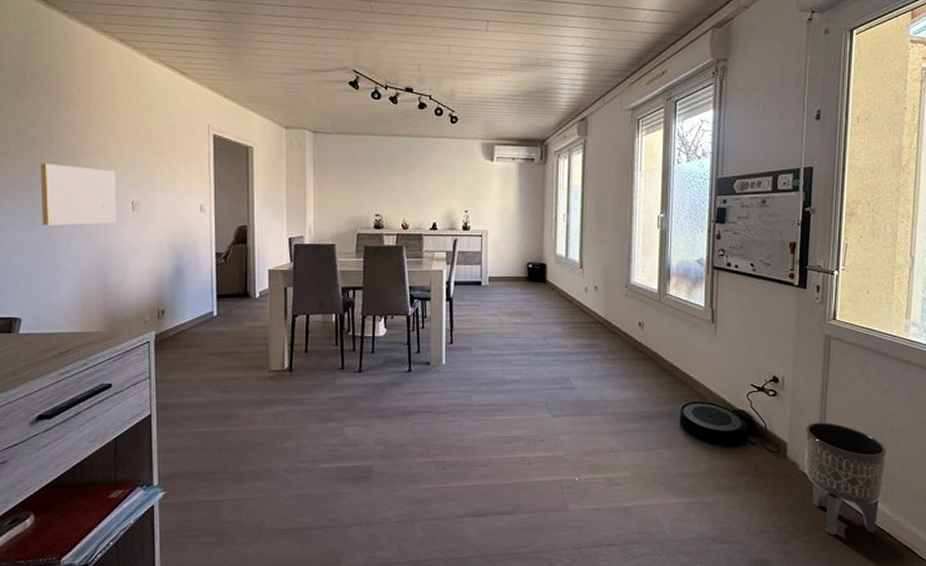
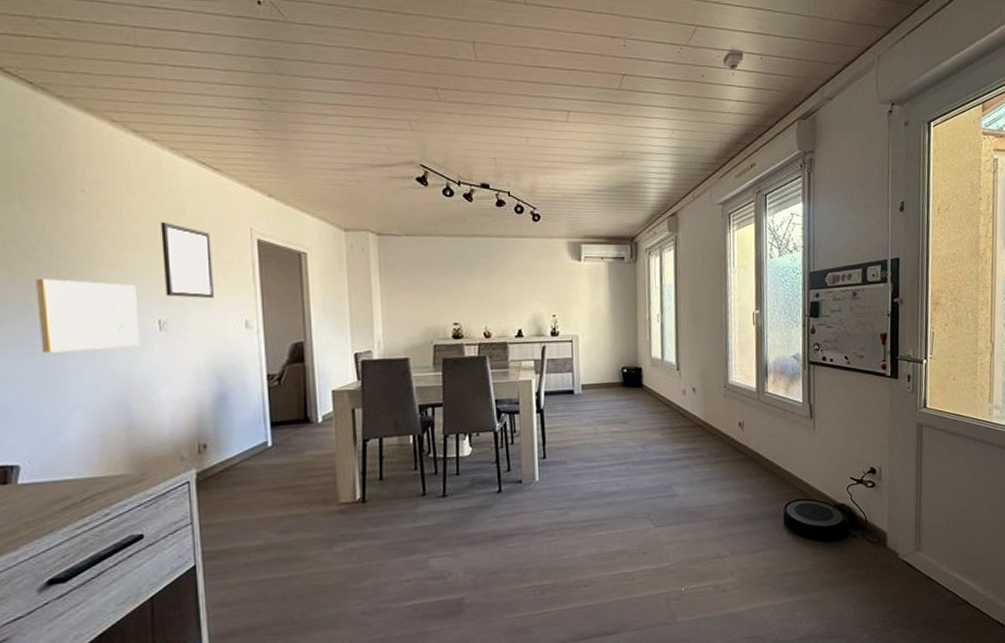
wall art: none [137,117,176,184] -> present [160,221,214,298]
planter: present [805,422,887,536] -> none [902,508,978,620]

